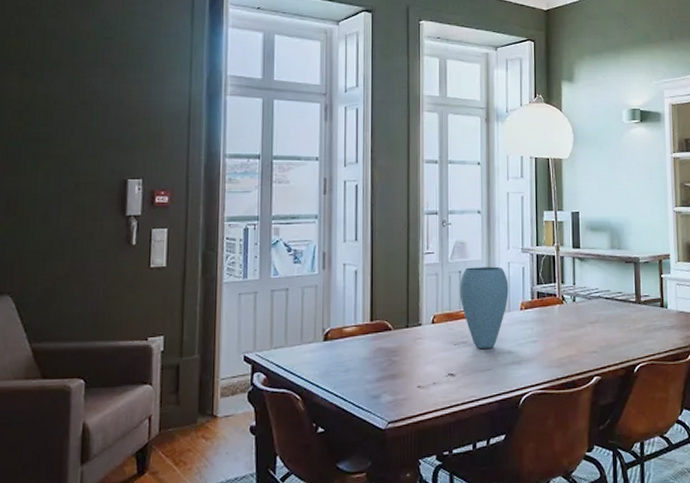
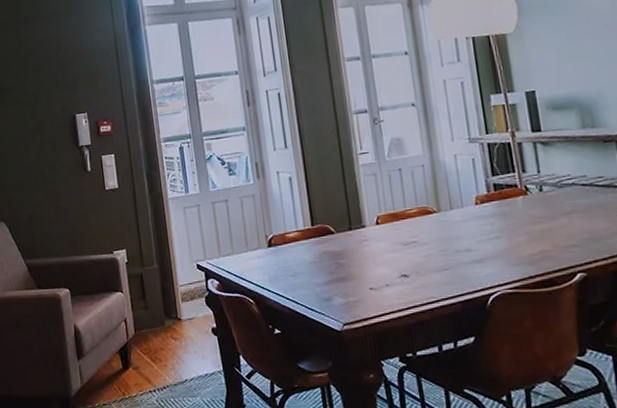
vase: present [459,266,509,349] -> none [401,160,460,249]

